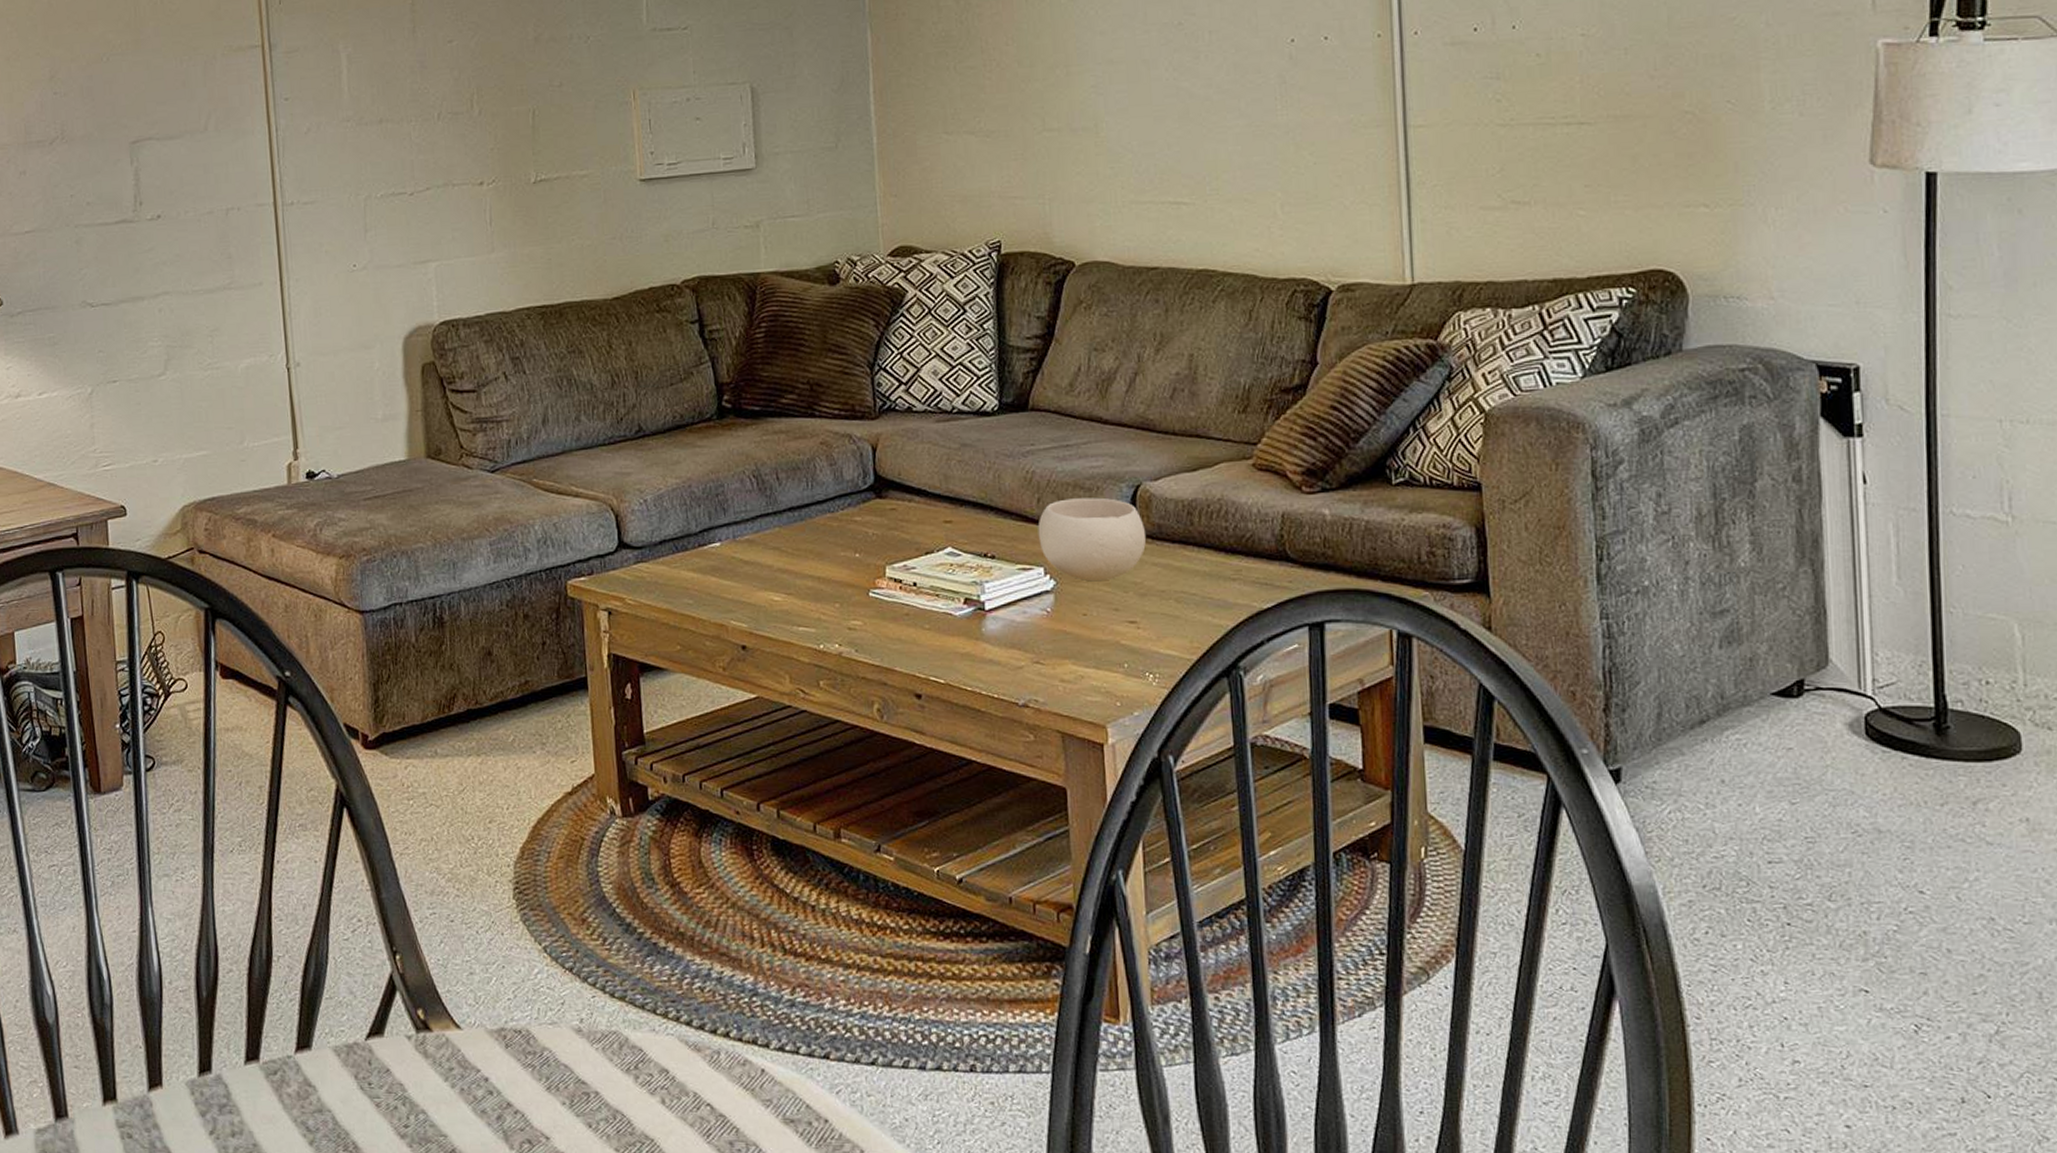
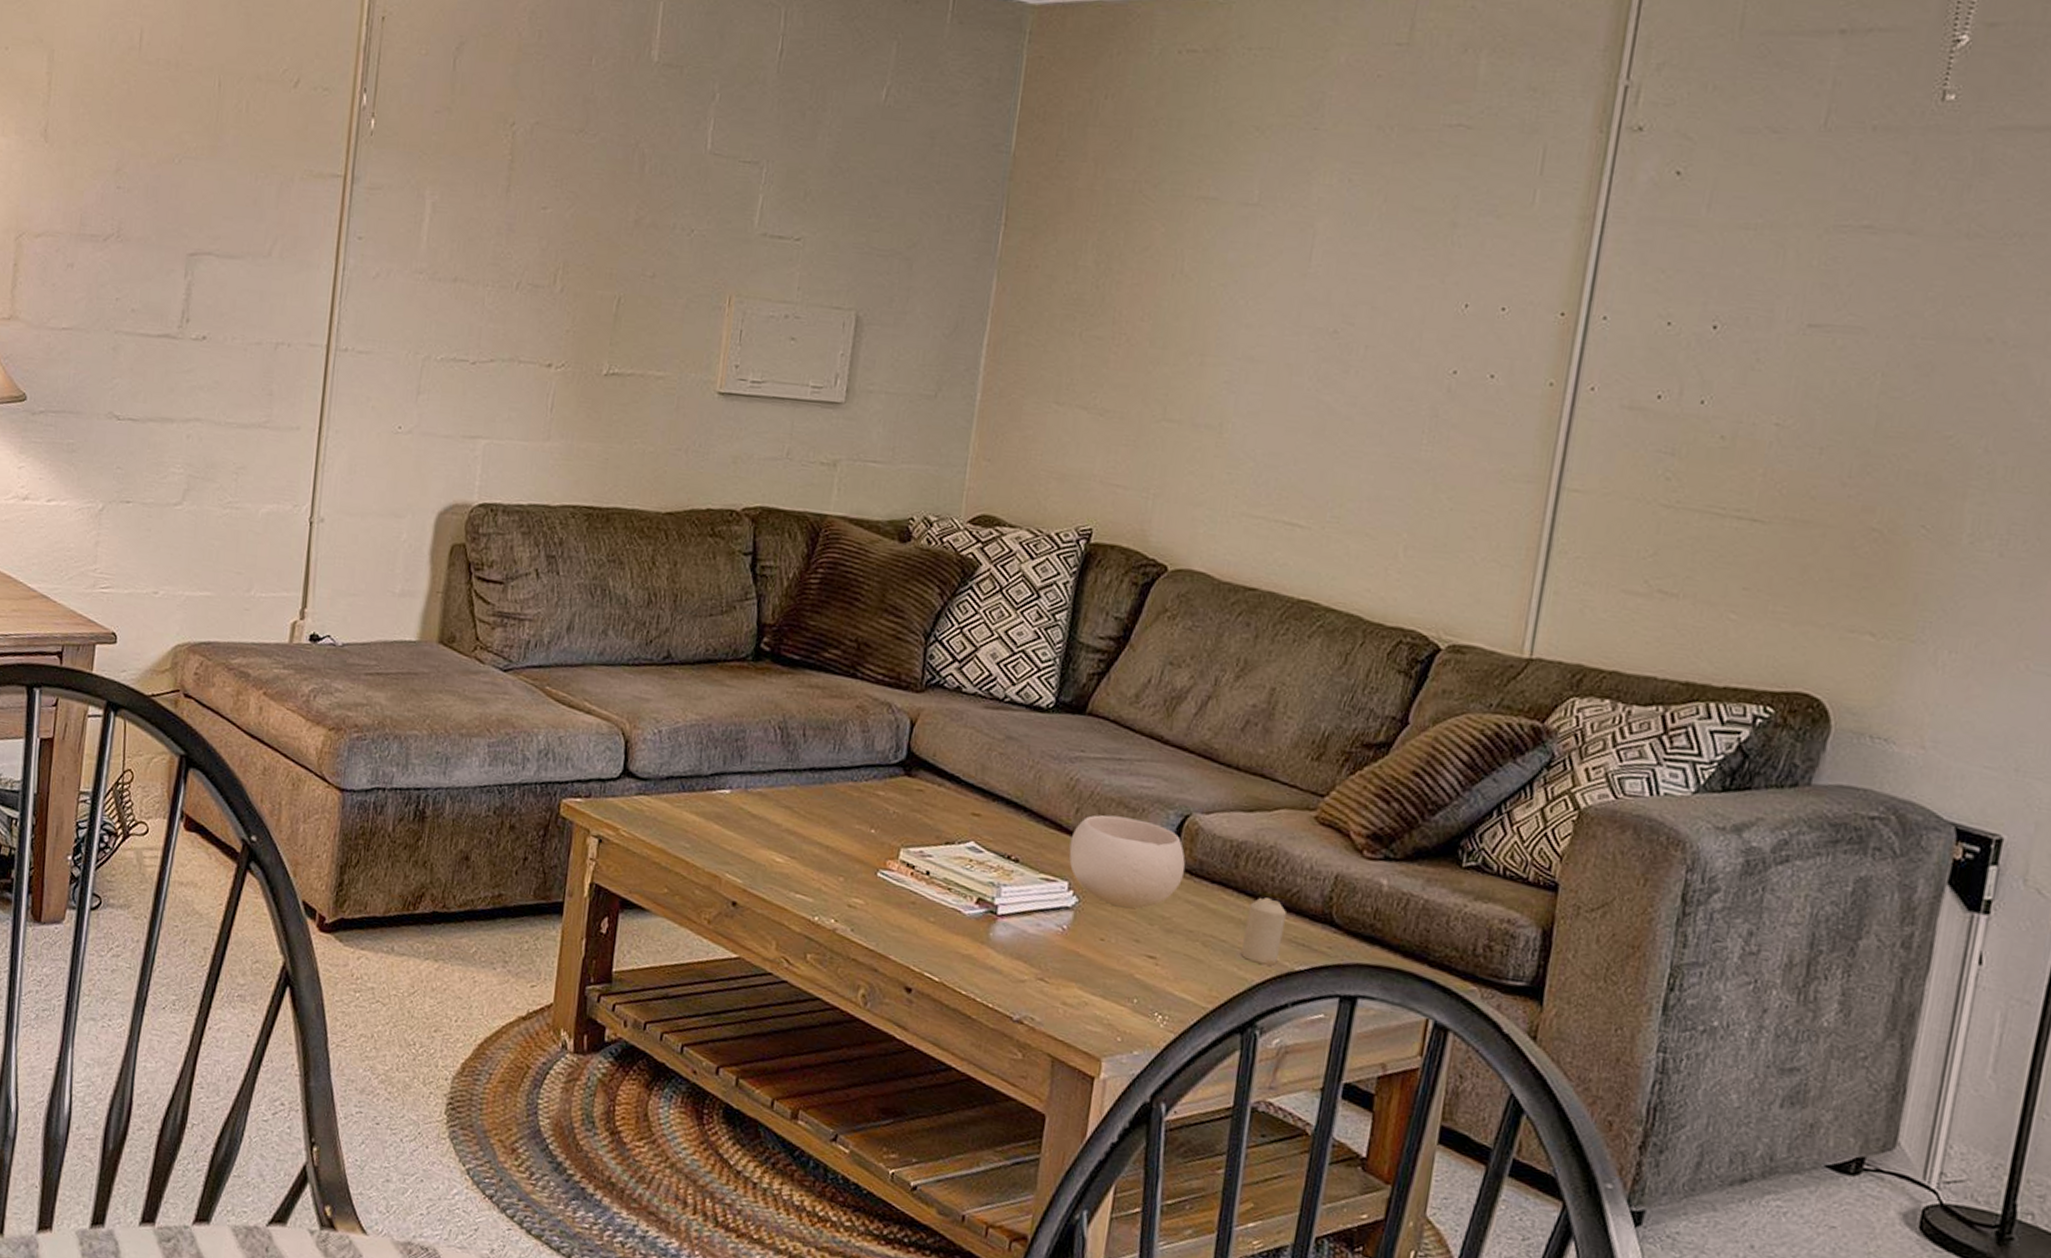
candle: none [1210,547,1247,609] -> present [1241,897,1286,966]

